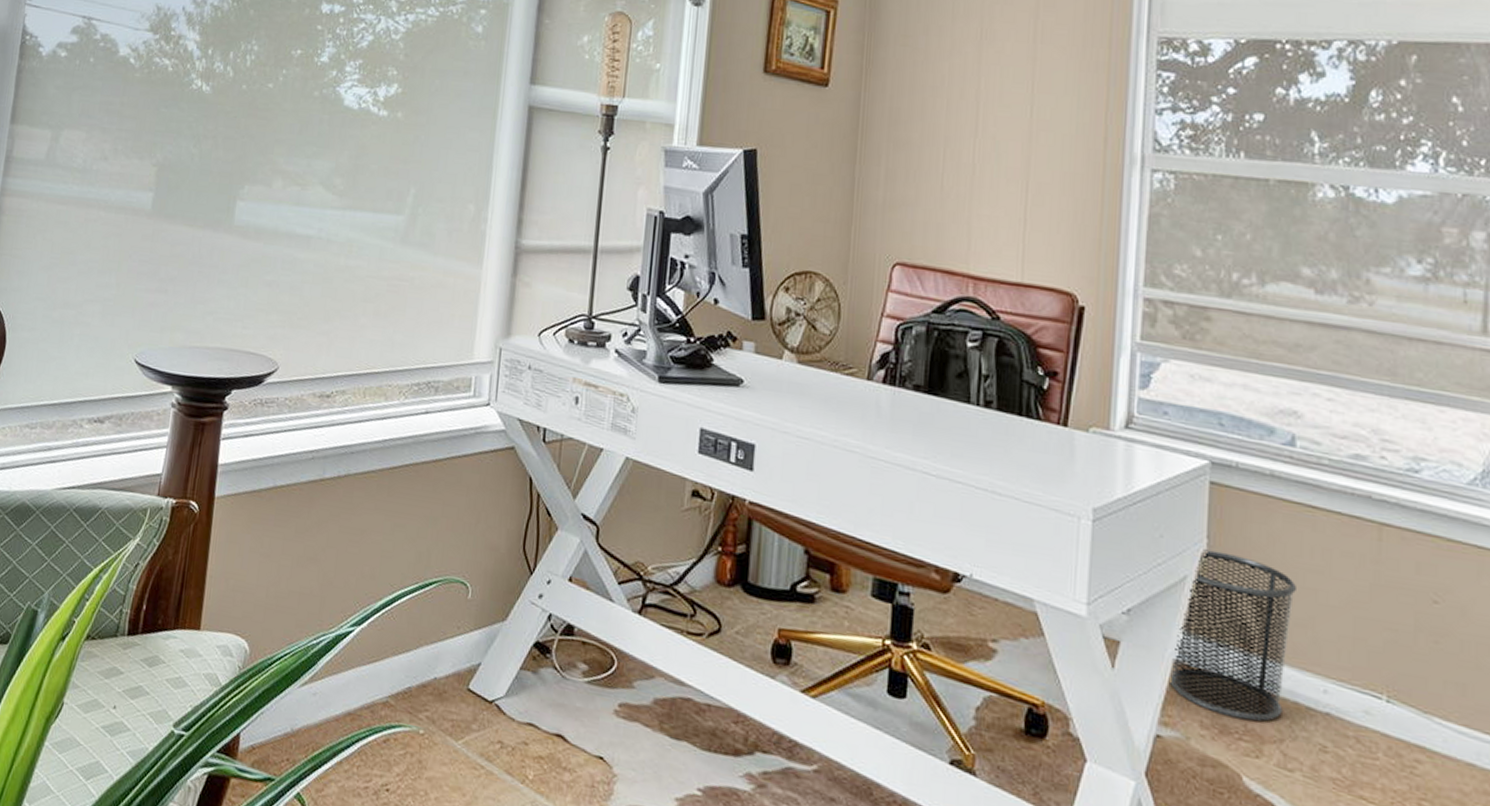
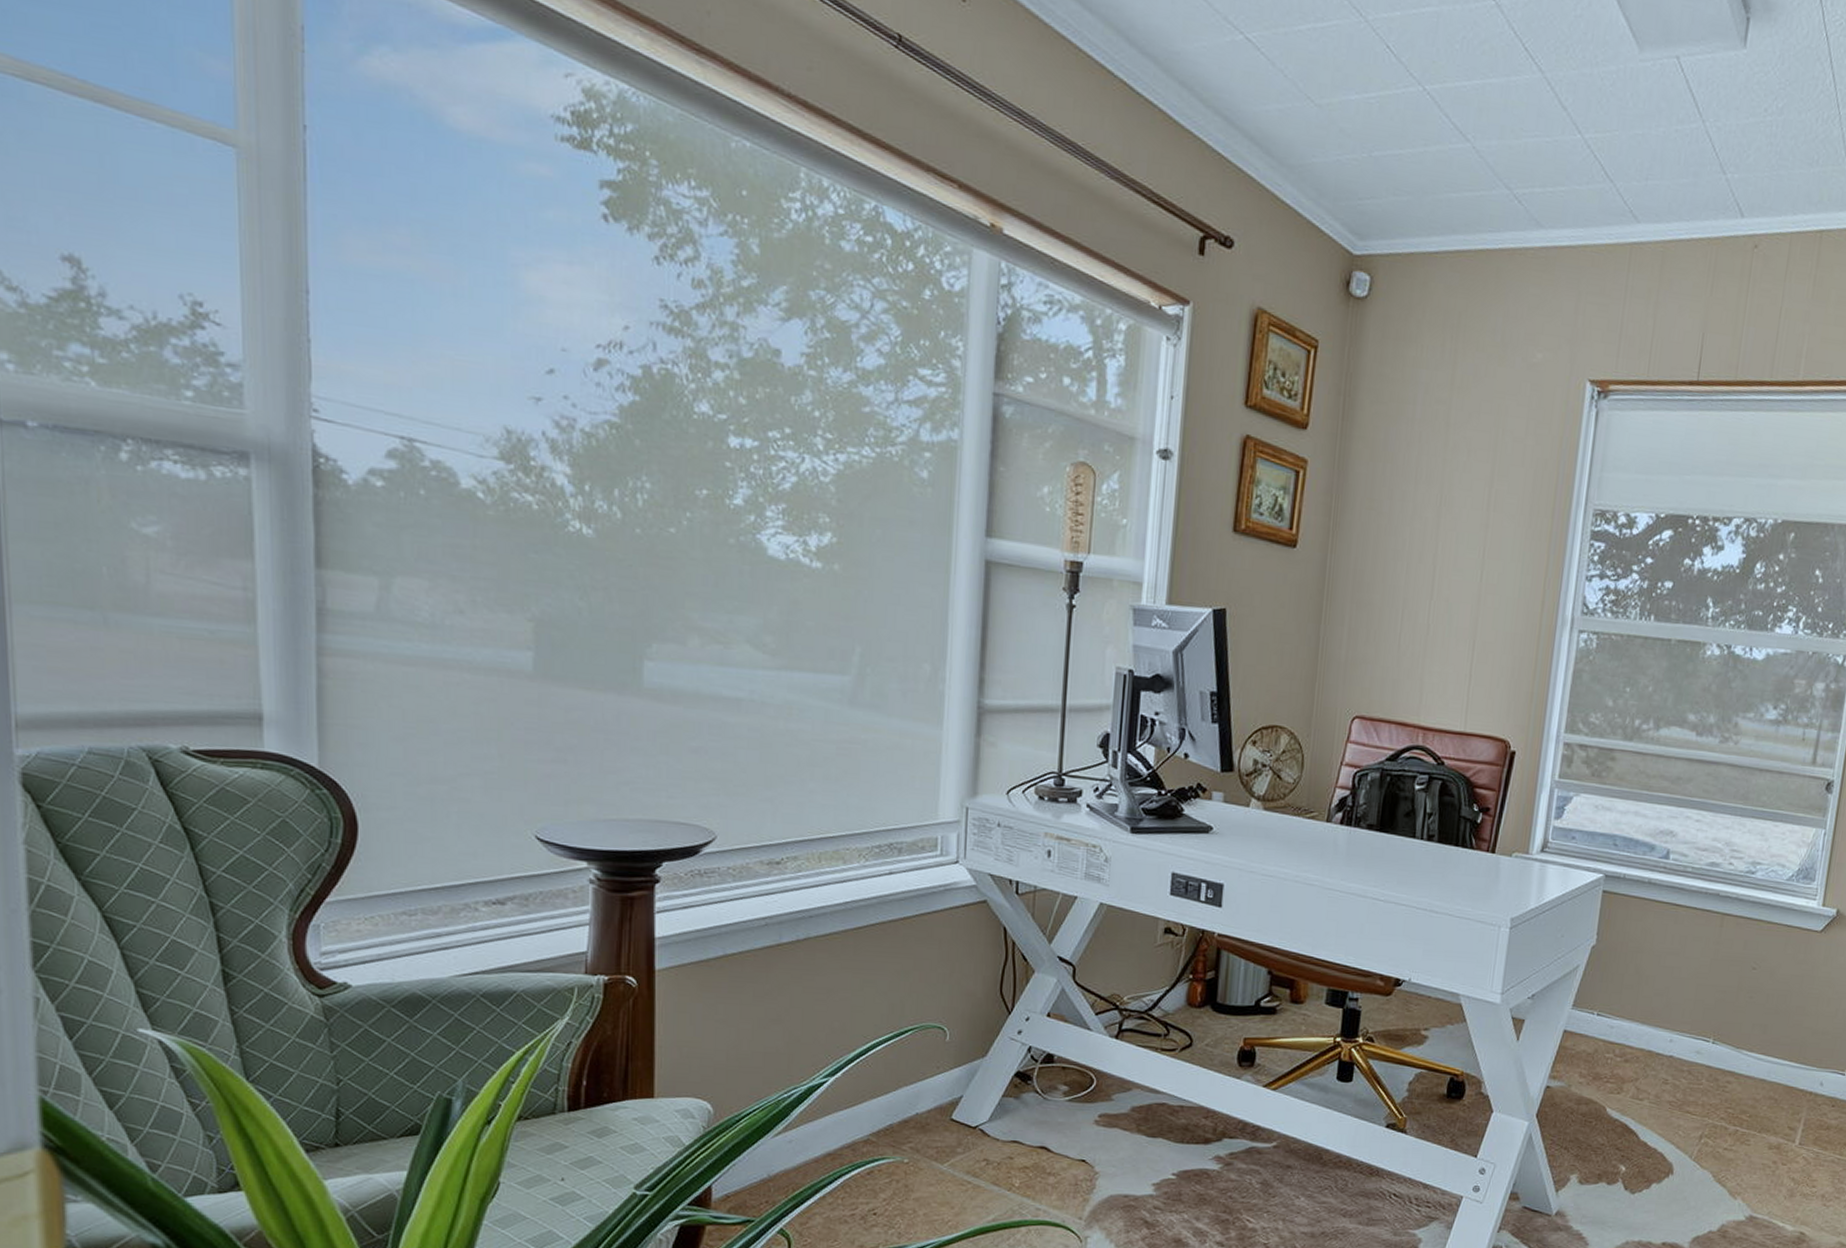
waste bin: present [1170,549,1296,722] -> none [1560,943,1659,1068]

